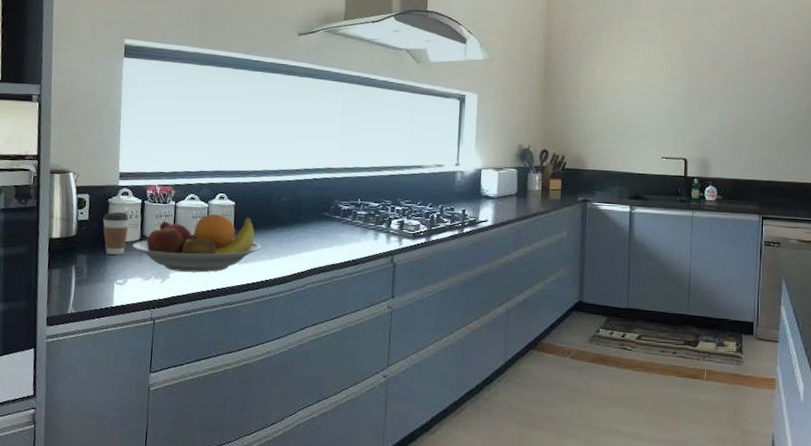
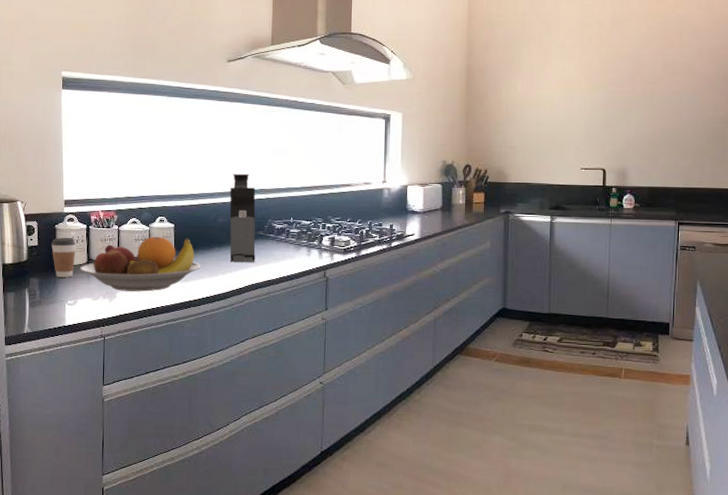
coffee maker: none [292,151,322,245] -> present [229,173,256,263]

